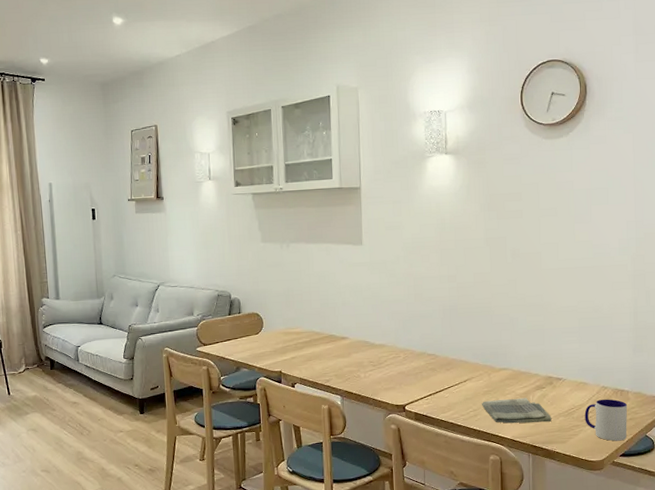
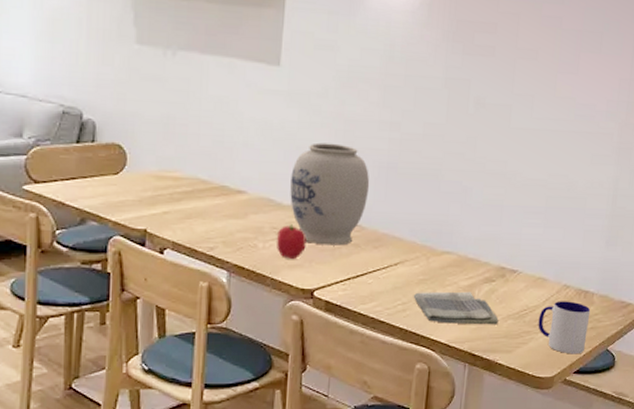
fruit: none [374,358,396,384] -> present [277,224,306,260]
vase: none [379,296,438,372] -> present [290,142,370,246]

